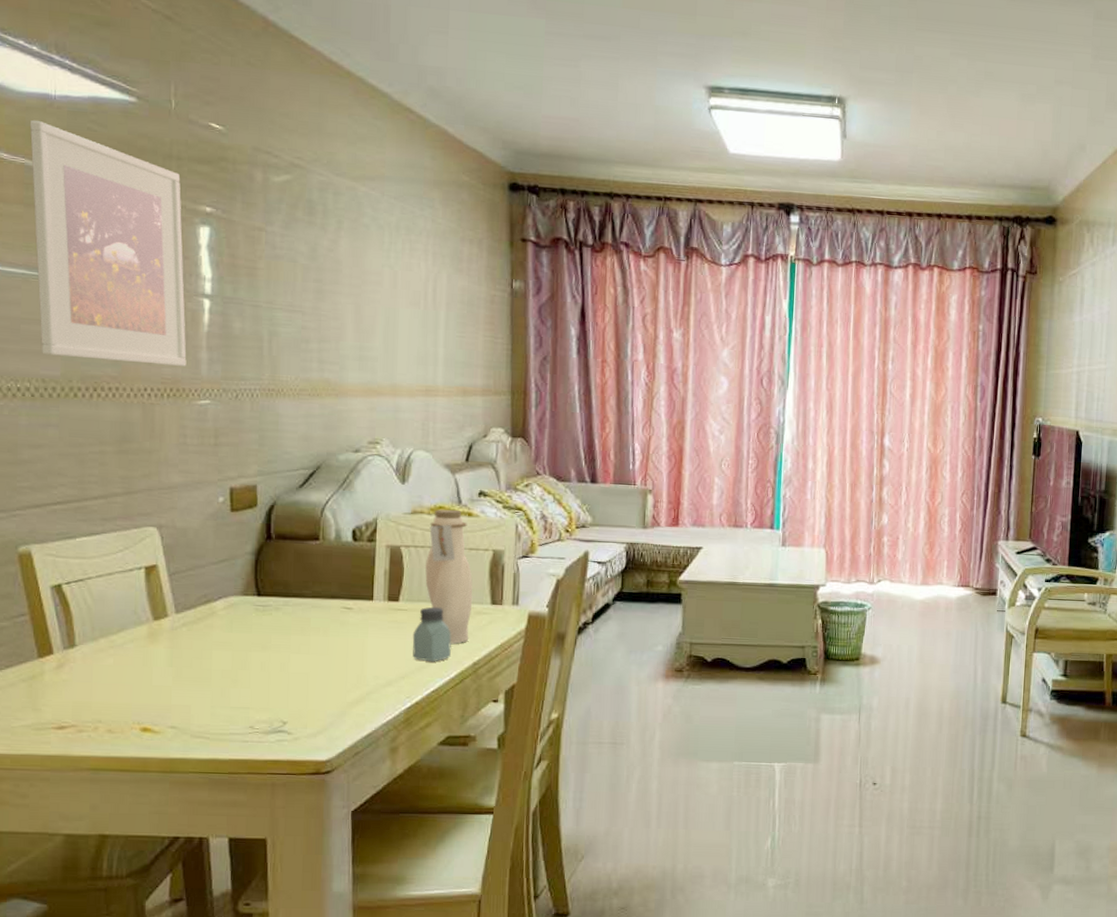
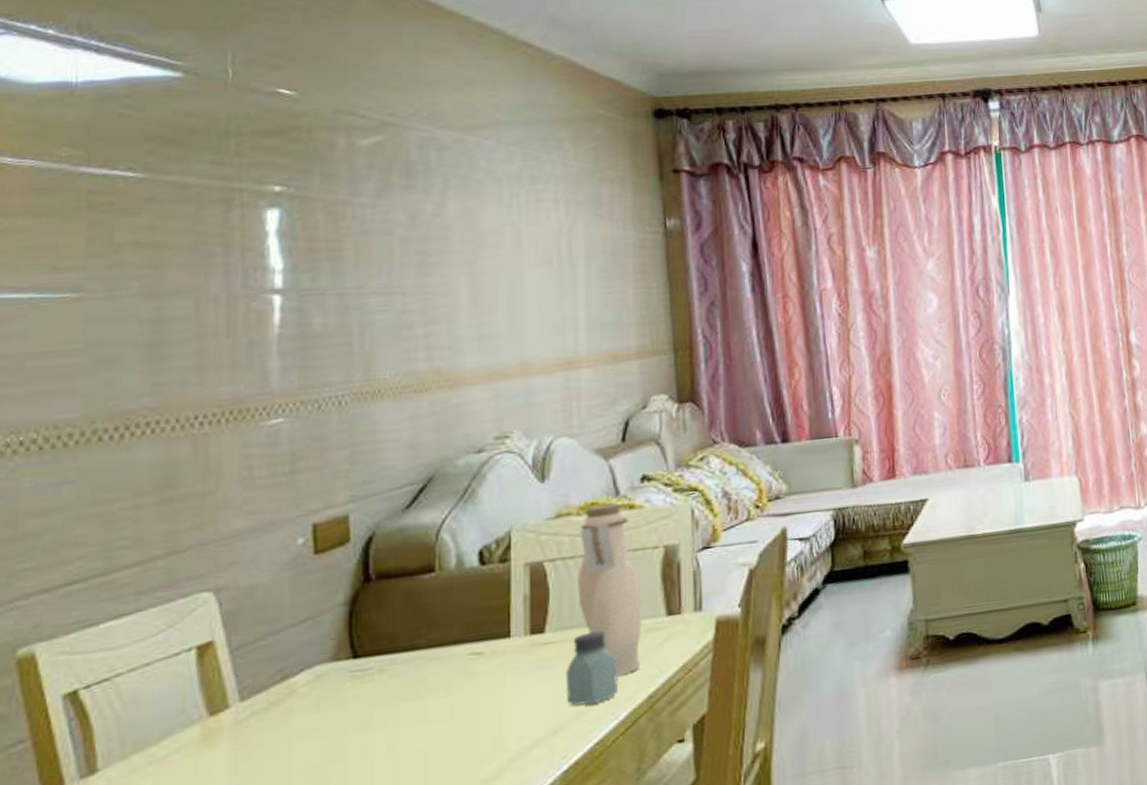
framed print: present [29,120,187,366] -> none [42,114,251,394]

